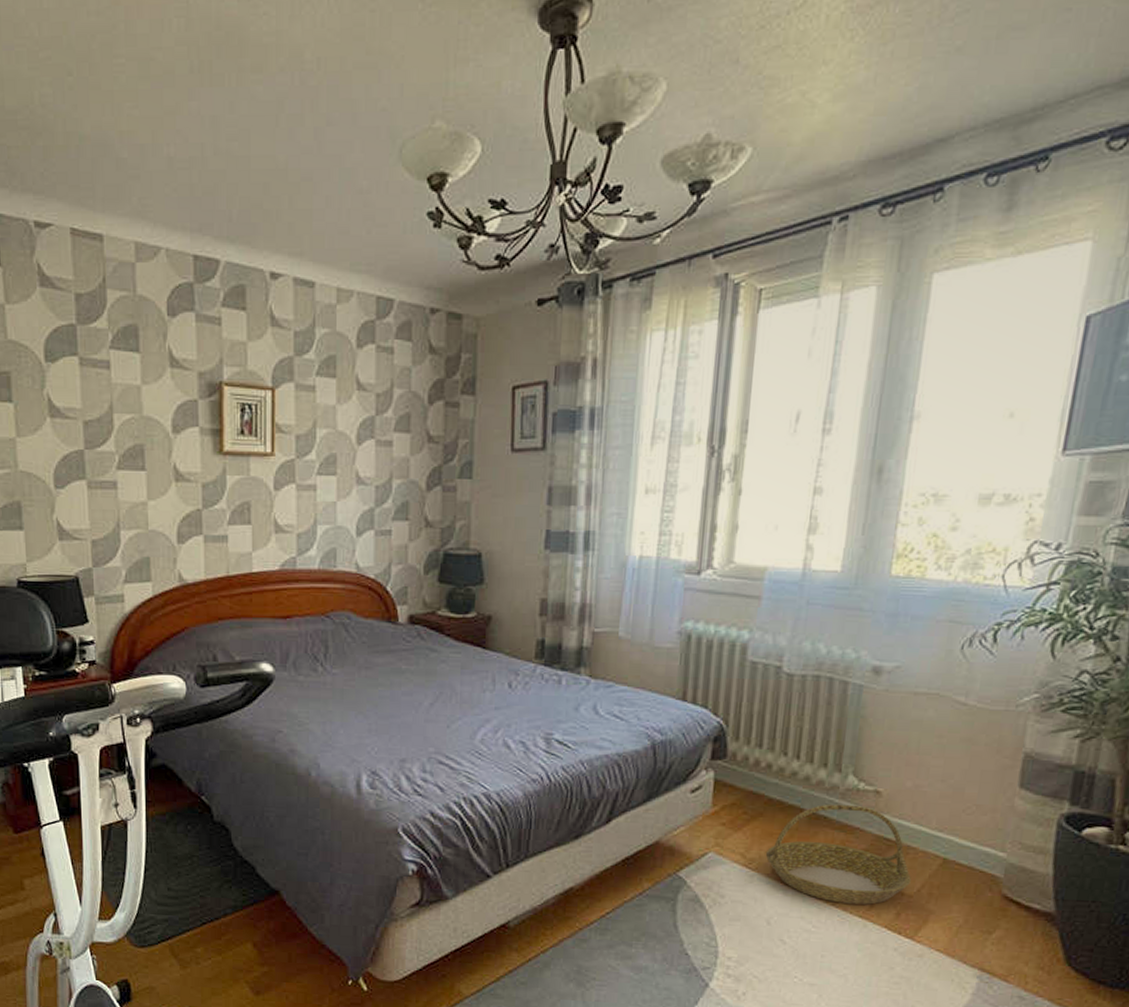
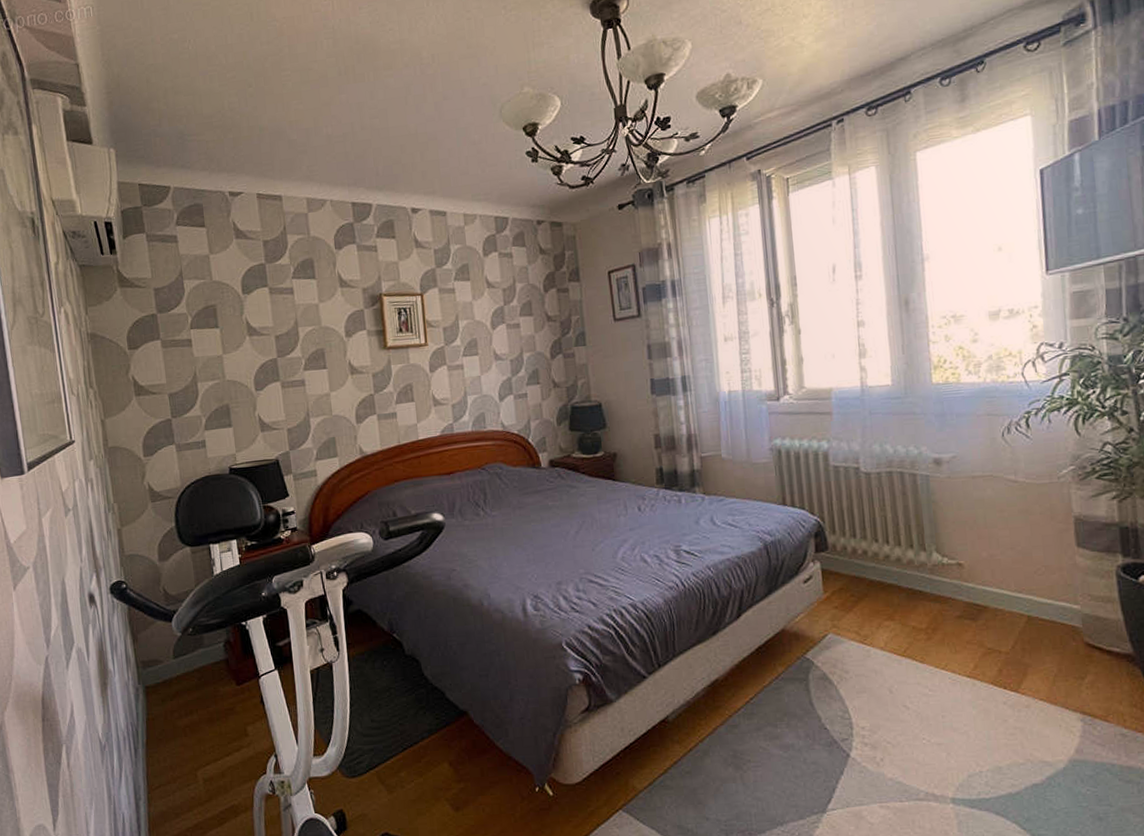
basket: present [765,804,911,905] -> none [876,577,1005,667]

